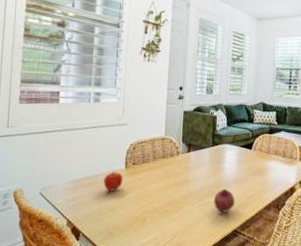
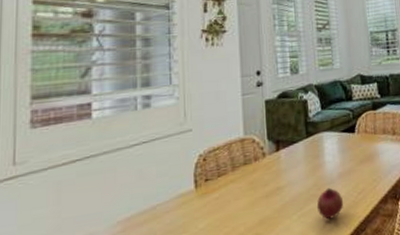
fruit: present [104,171,123,192] -> none [166,196,193,225]

